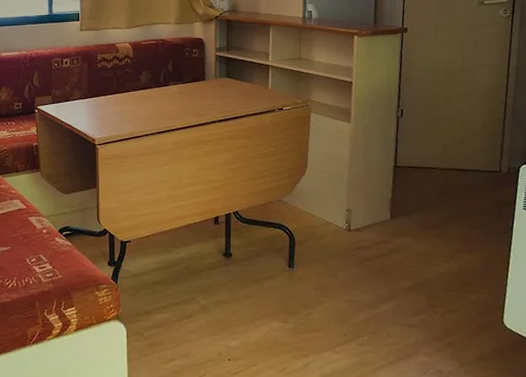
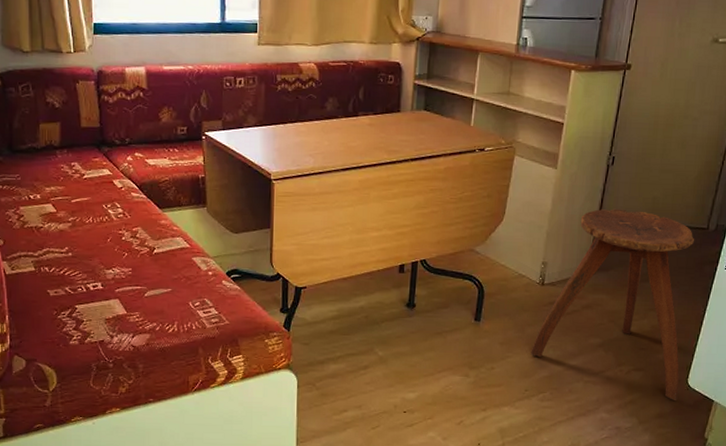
stool: none [345,156,496,342] -> present [530,208,695,400]

